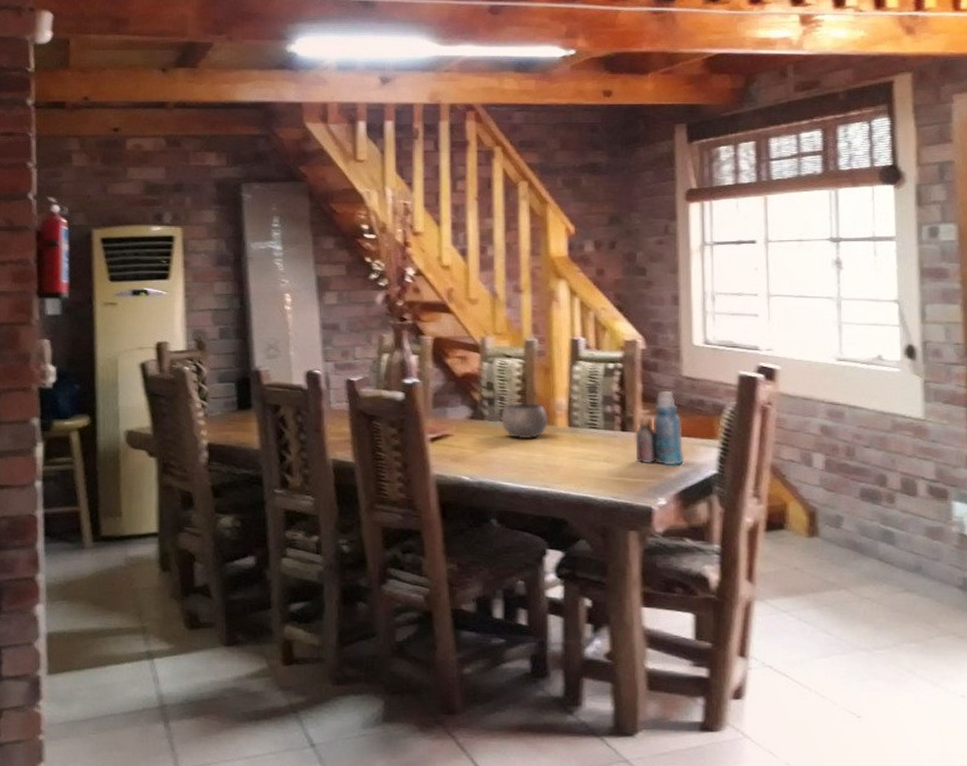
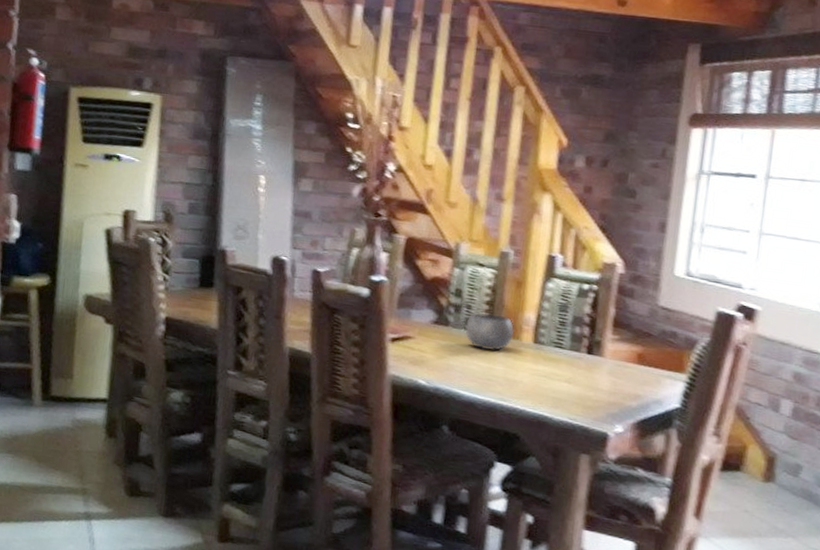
bottle: present [635,390,685,466] -> none [598,318,651,395]

